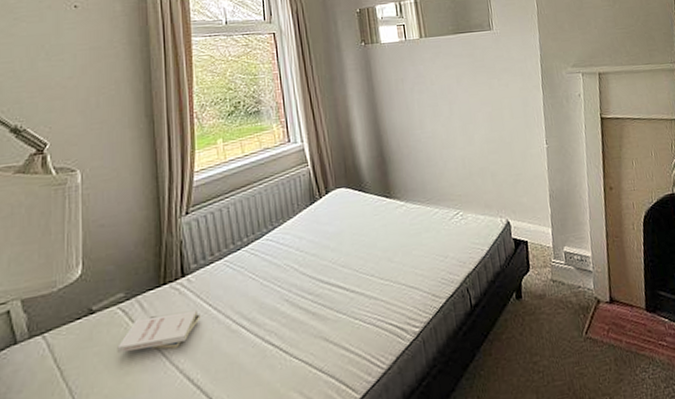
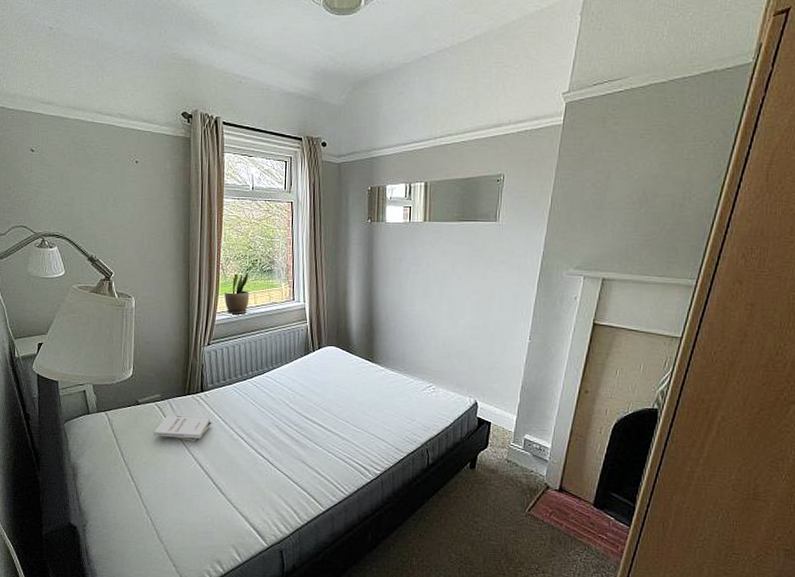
potted plant: none [201,118,235,171] -> present [224,272,250,315]

